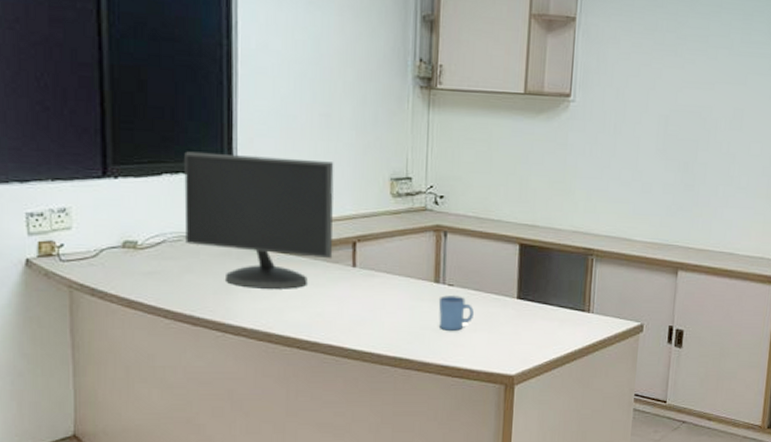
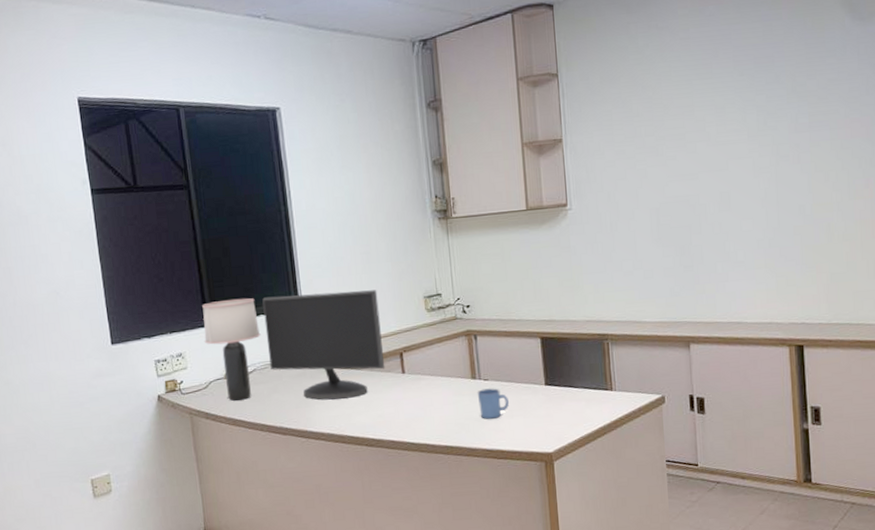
table lamp: none [98,147,178,277] -> present [202,298,261,401]

